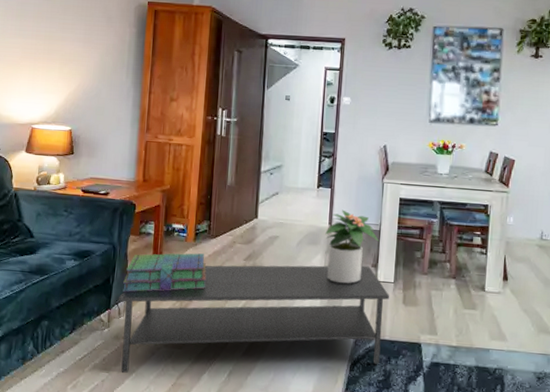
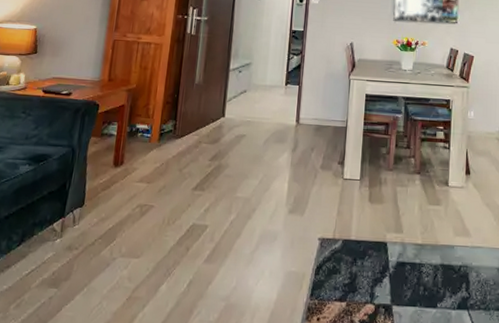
coffee table: present [118,265,390,373] -> none [71,163,356,288]
stack of books: present [123,253,206,292] -> none [79,154,170,198]
potted plant: present [325,209,380,284] -> none [292,106,346,183]

